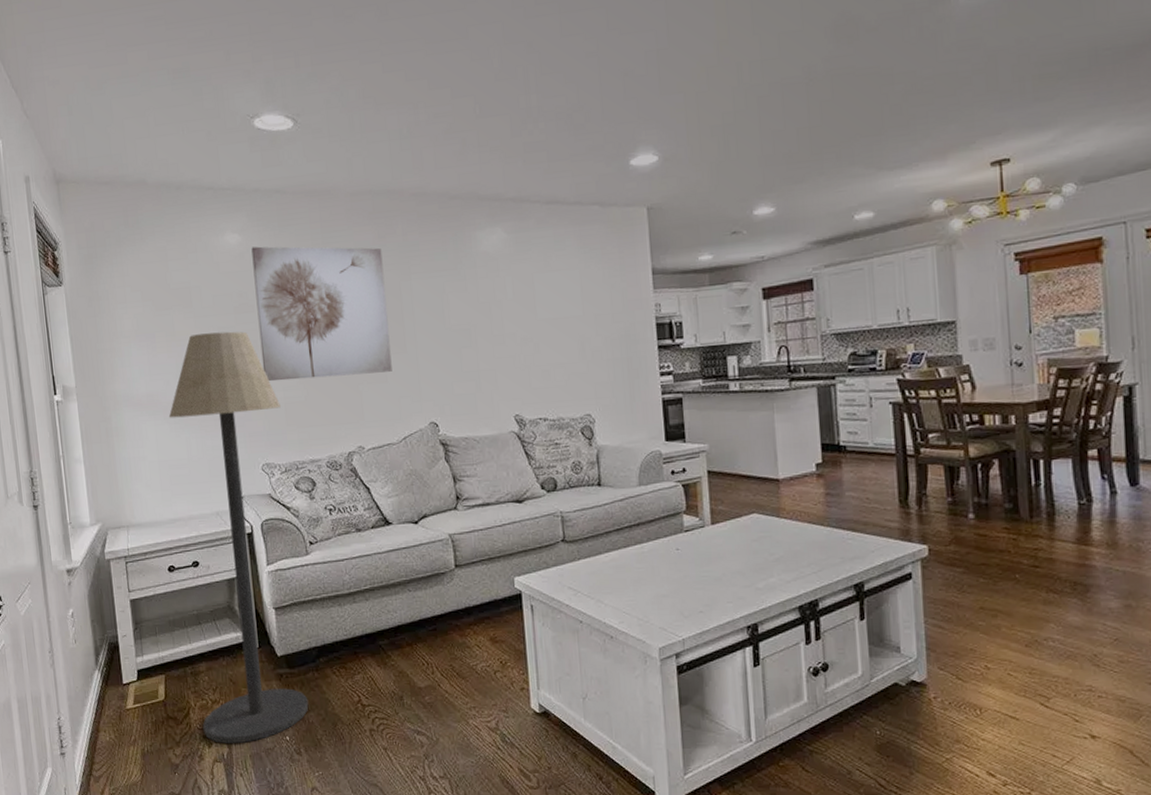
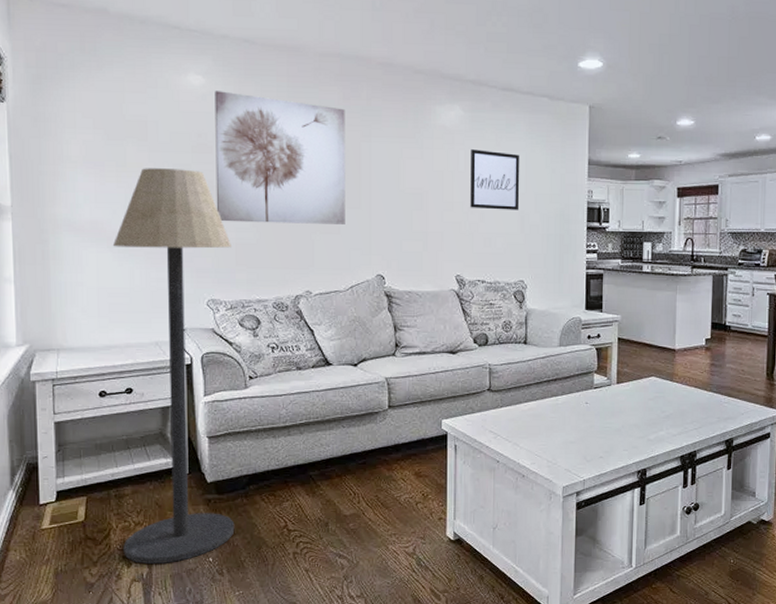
wall art: none [518,272,578,339] -> present [470,149,520,210]

